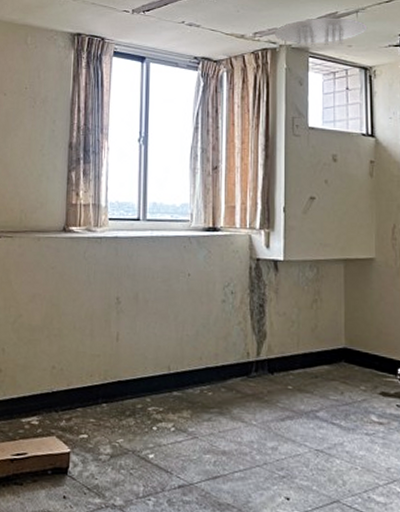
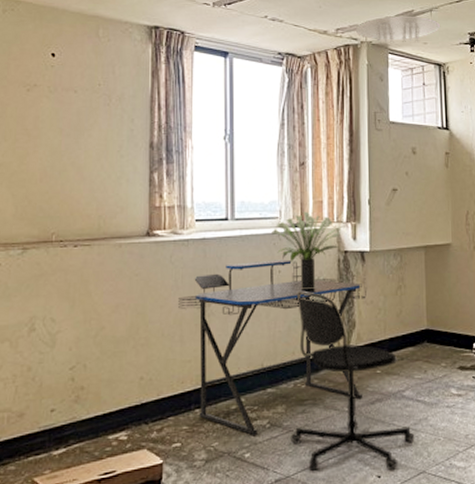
desk: none [90,262,280,438] -> present [178,259,368,436]
potted plant: none [182,216,254,295] -> present [272,211,341,289]
office chair: none [194,295,329,494] -> present [290,290,415,471]

